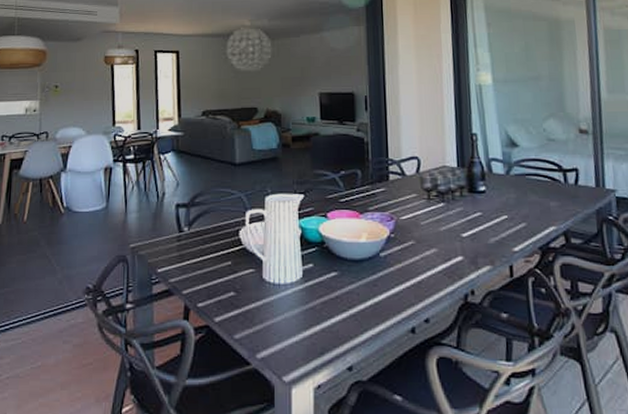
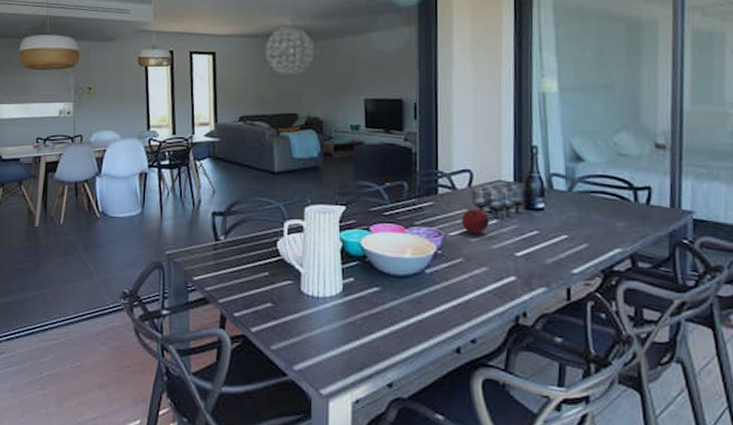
fruit: none [412,193,437,217] -> present [462,208,490,234]

